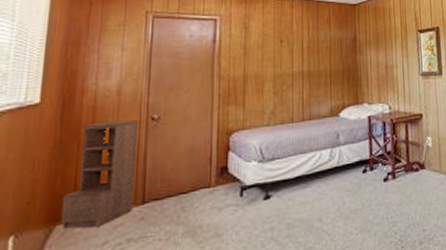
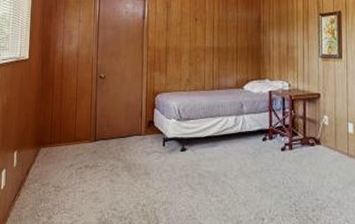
bookshelf: present [60,120,139,230] -> none [43,76,91,154]

